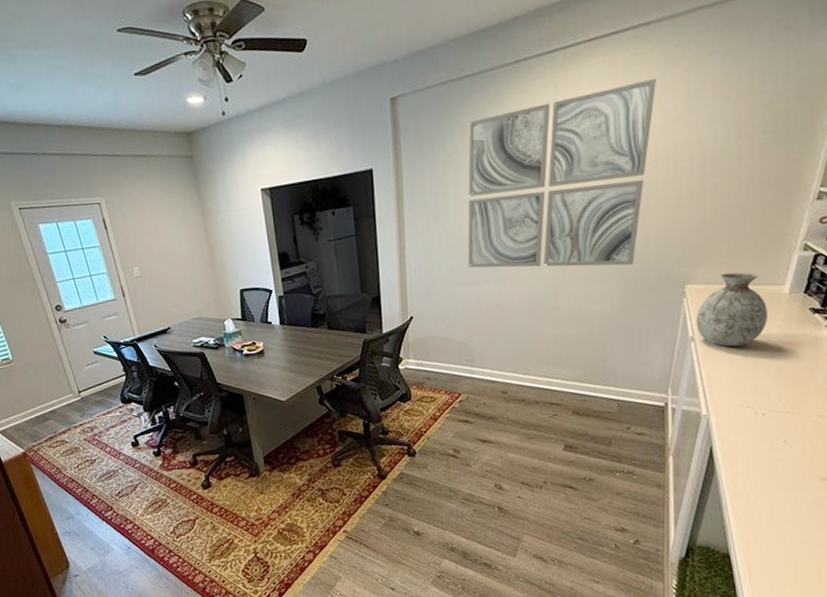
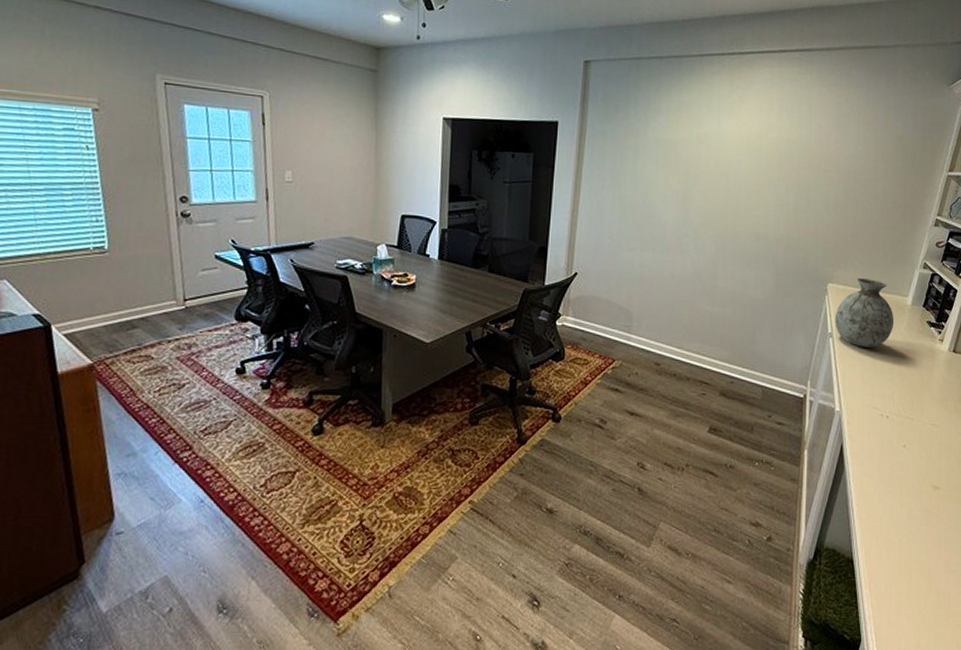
wall art: present [467,78,656,269] -> none [636,96,814,256]

